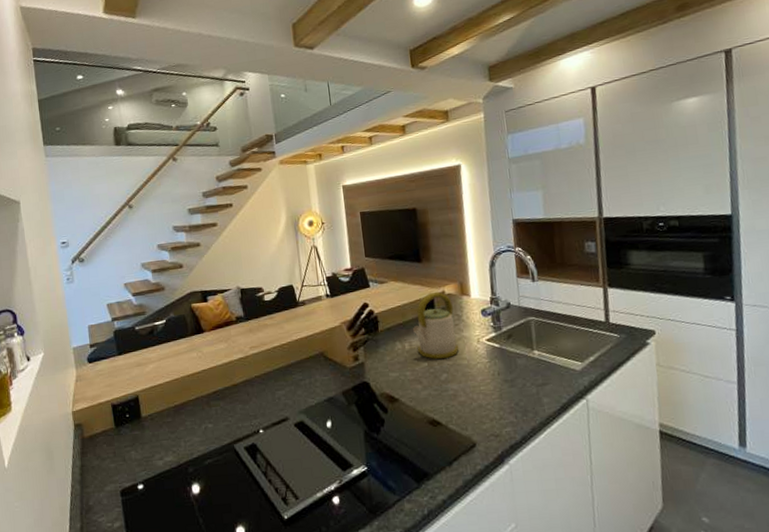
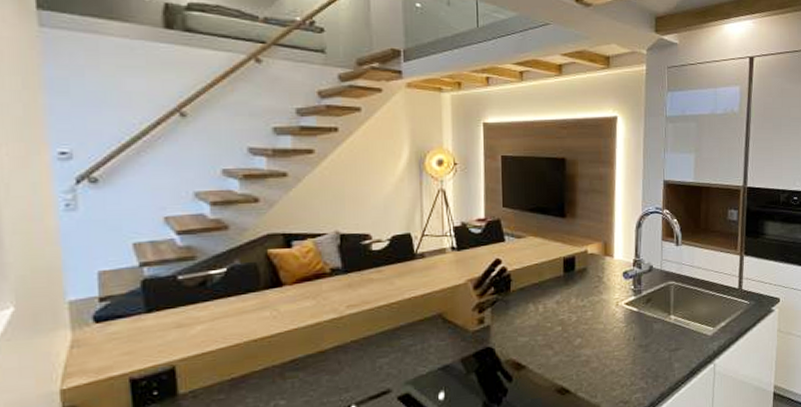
kettle: present [412,291,459,359] -> none [548,250,597,323]

